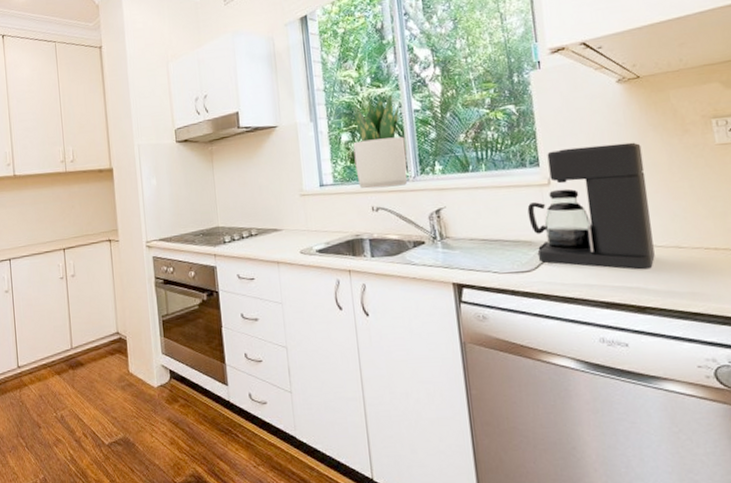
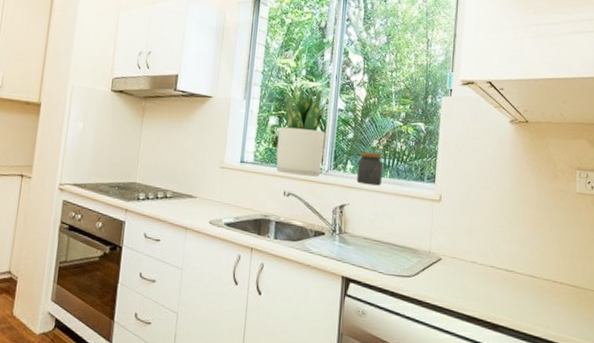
jar: none [446,147,479,184] -> present [356,151,384,186]
coffee maker: present [527,142,655,270] -> none [417,171,519,292]

